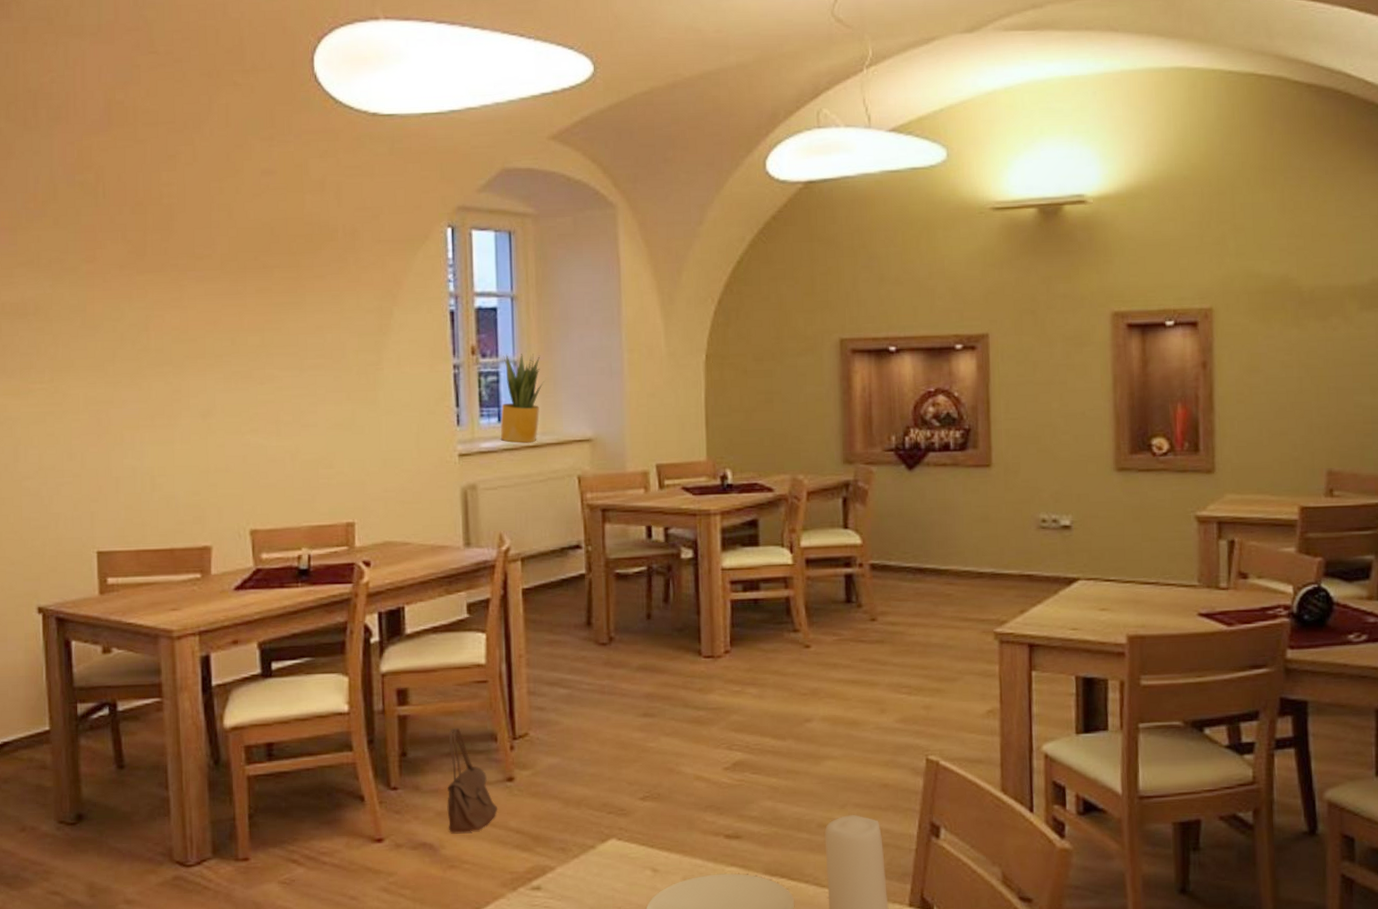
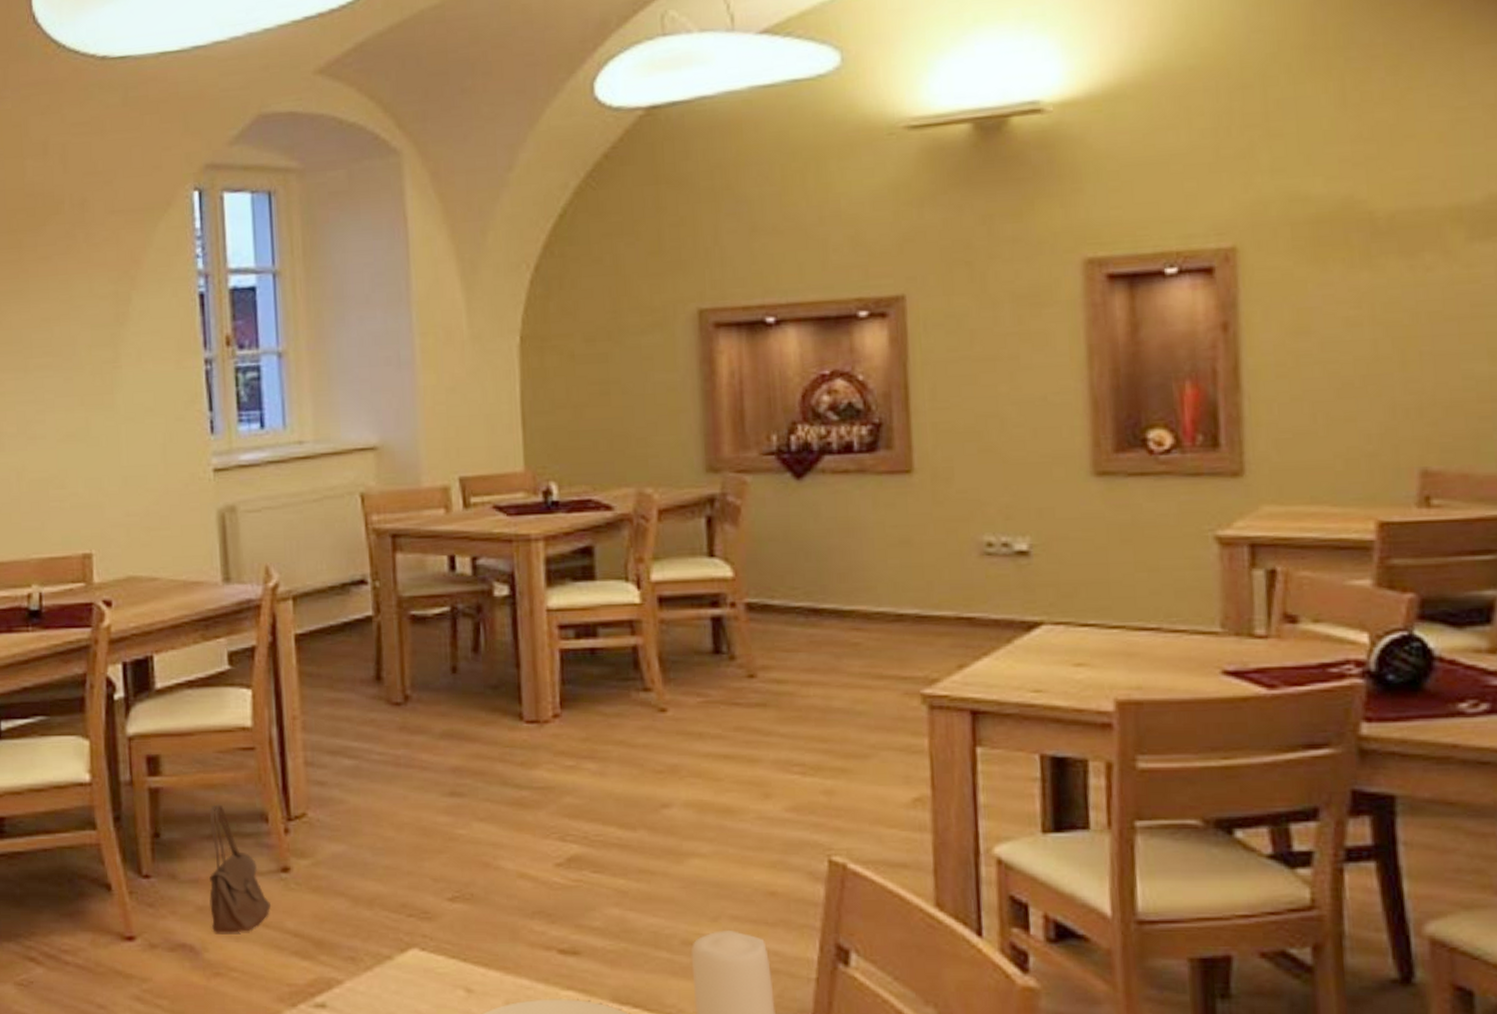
planter: present [500,353,545,444] -> none [263,342,317,455]

